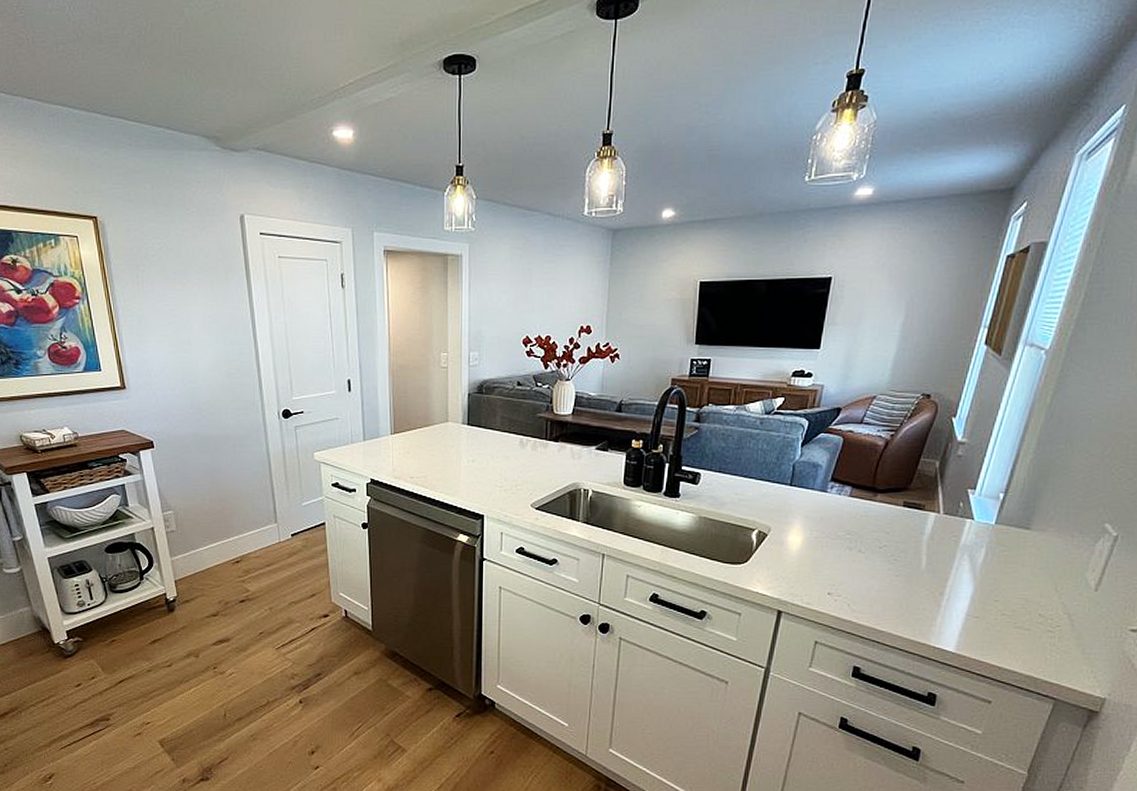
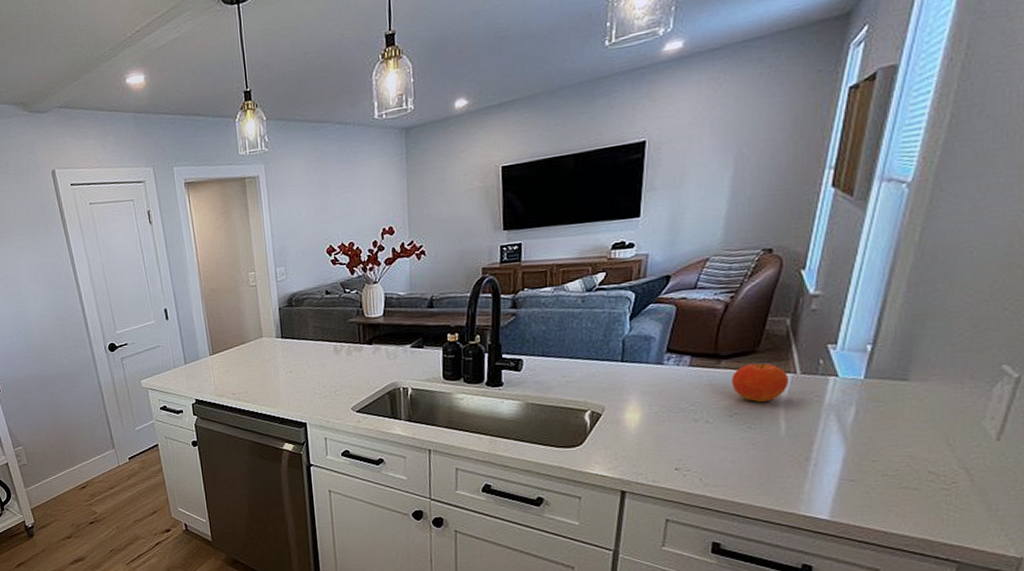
fruit: none [884,500,934,538] -> present [732,363,790,403]

